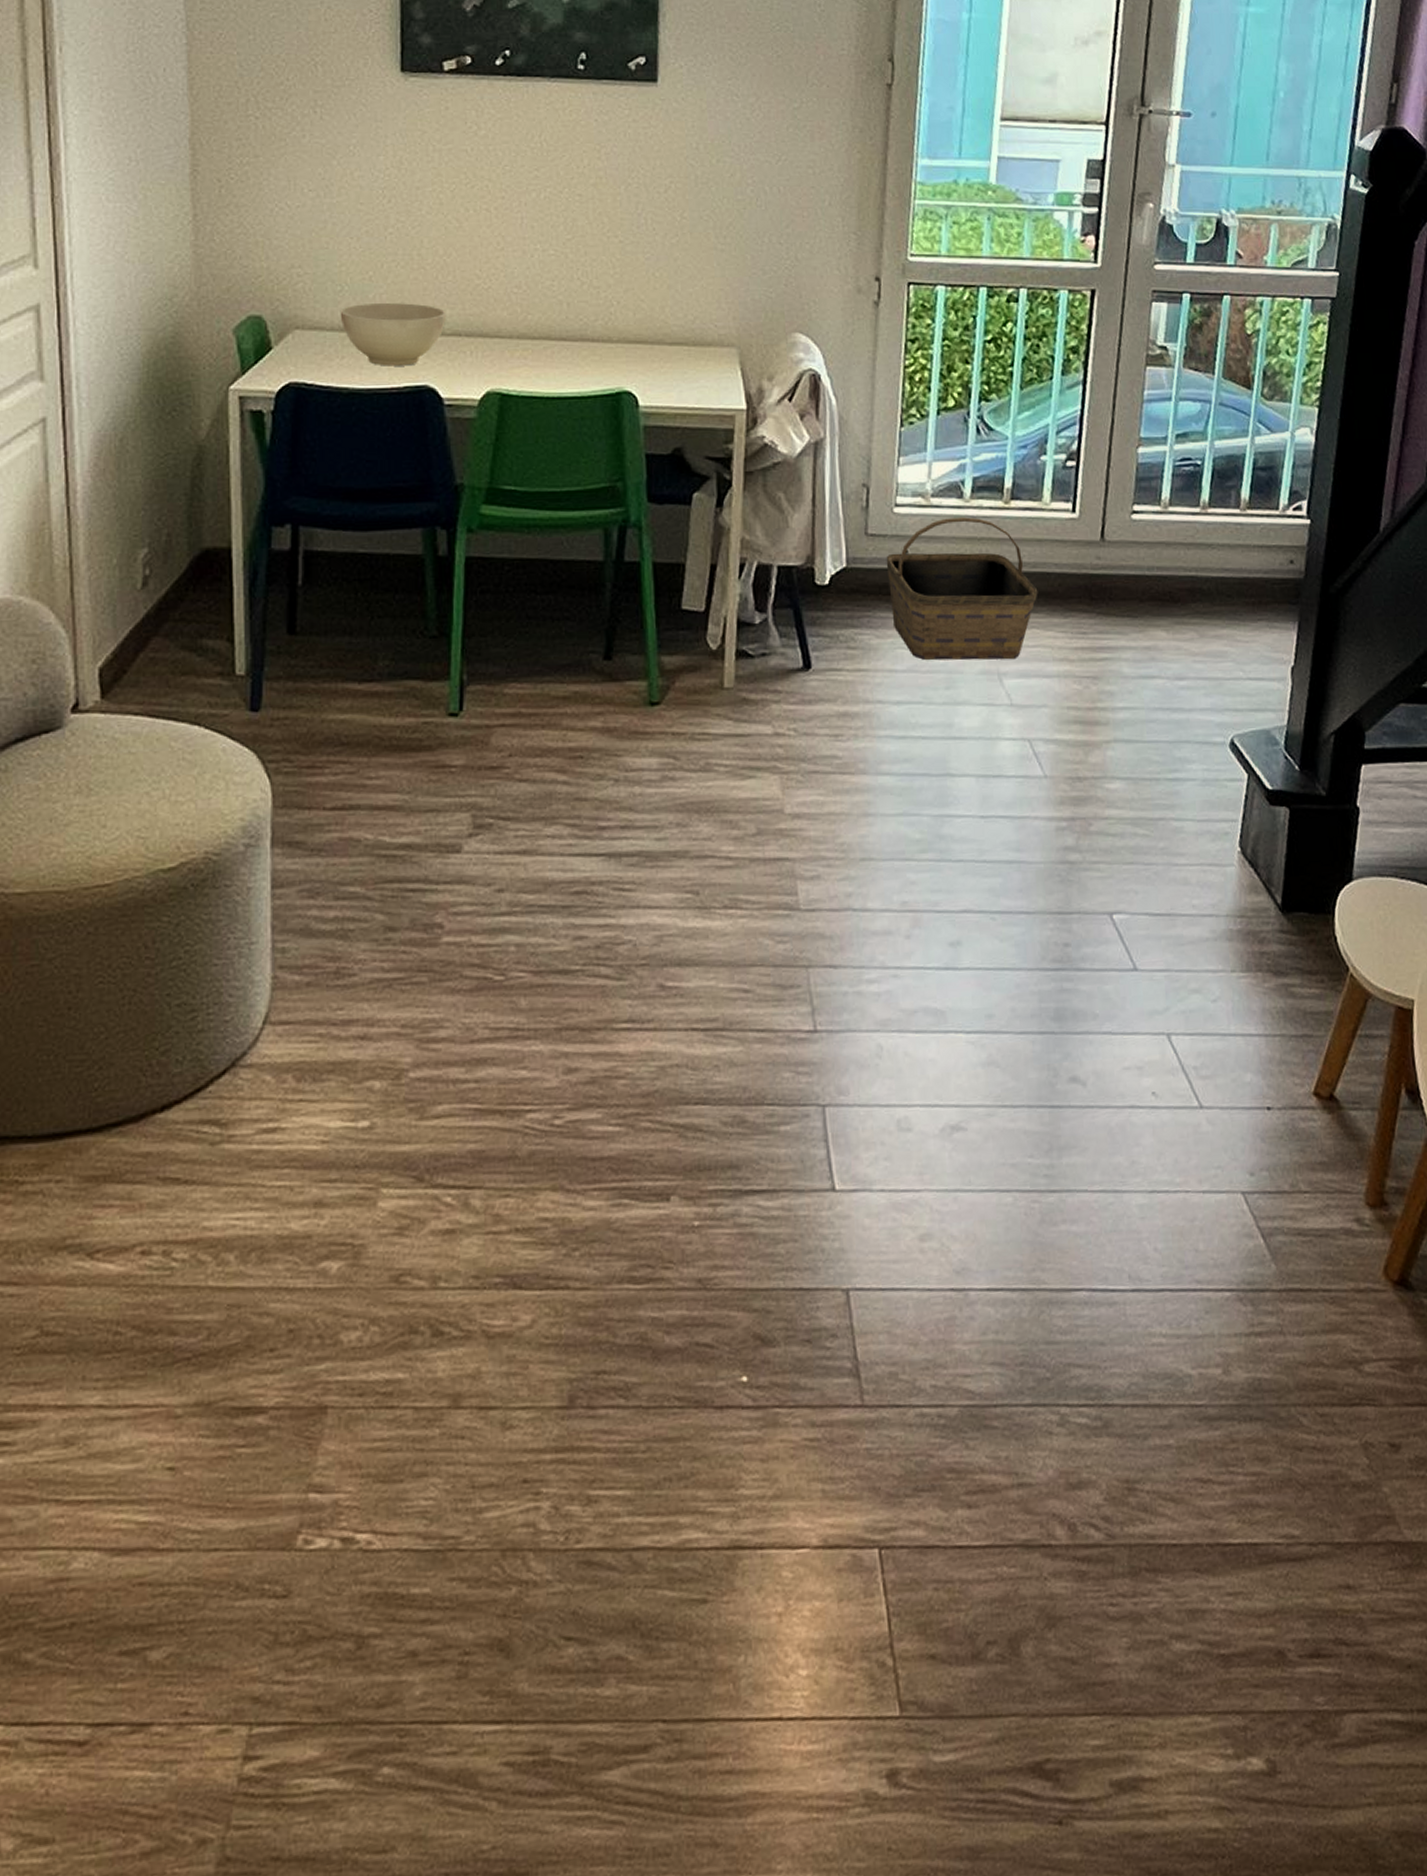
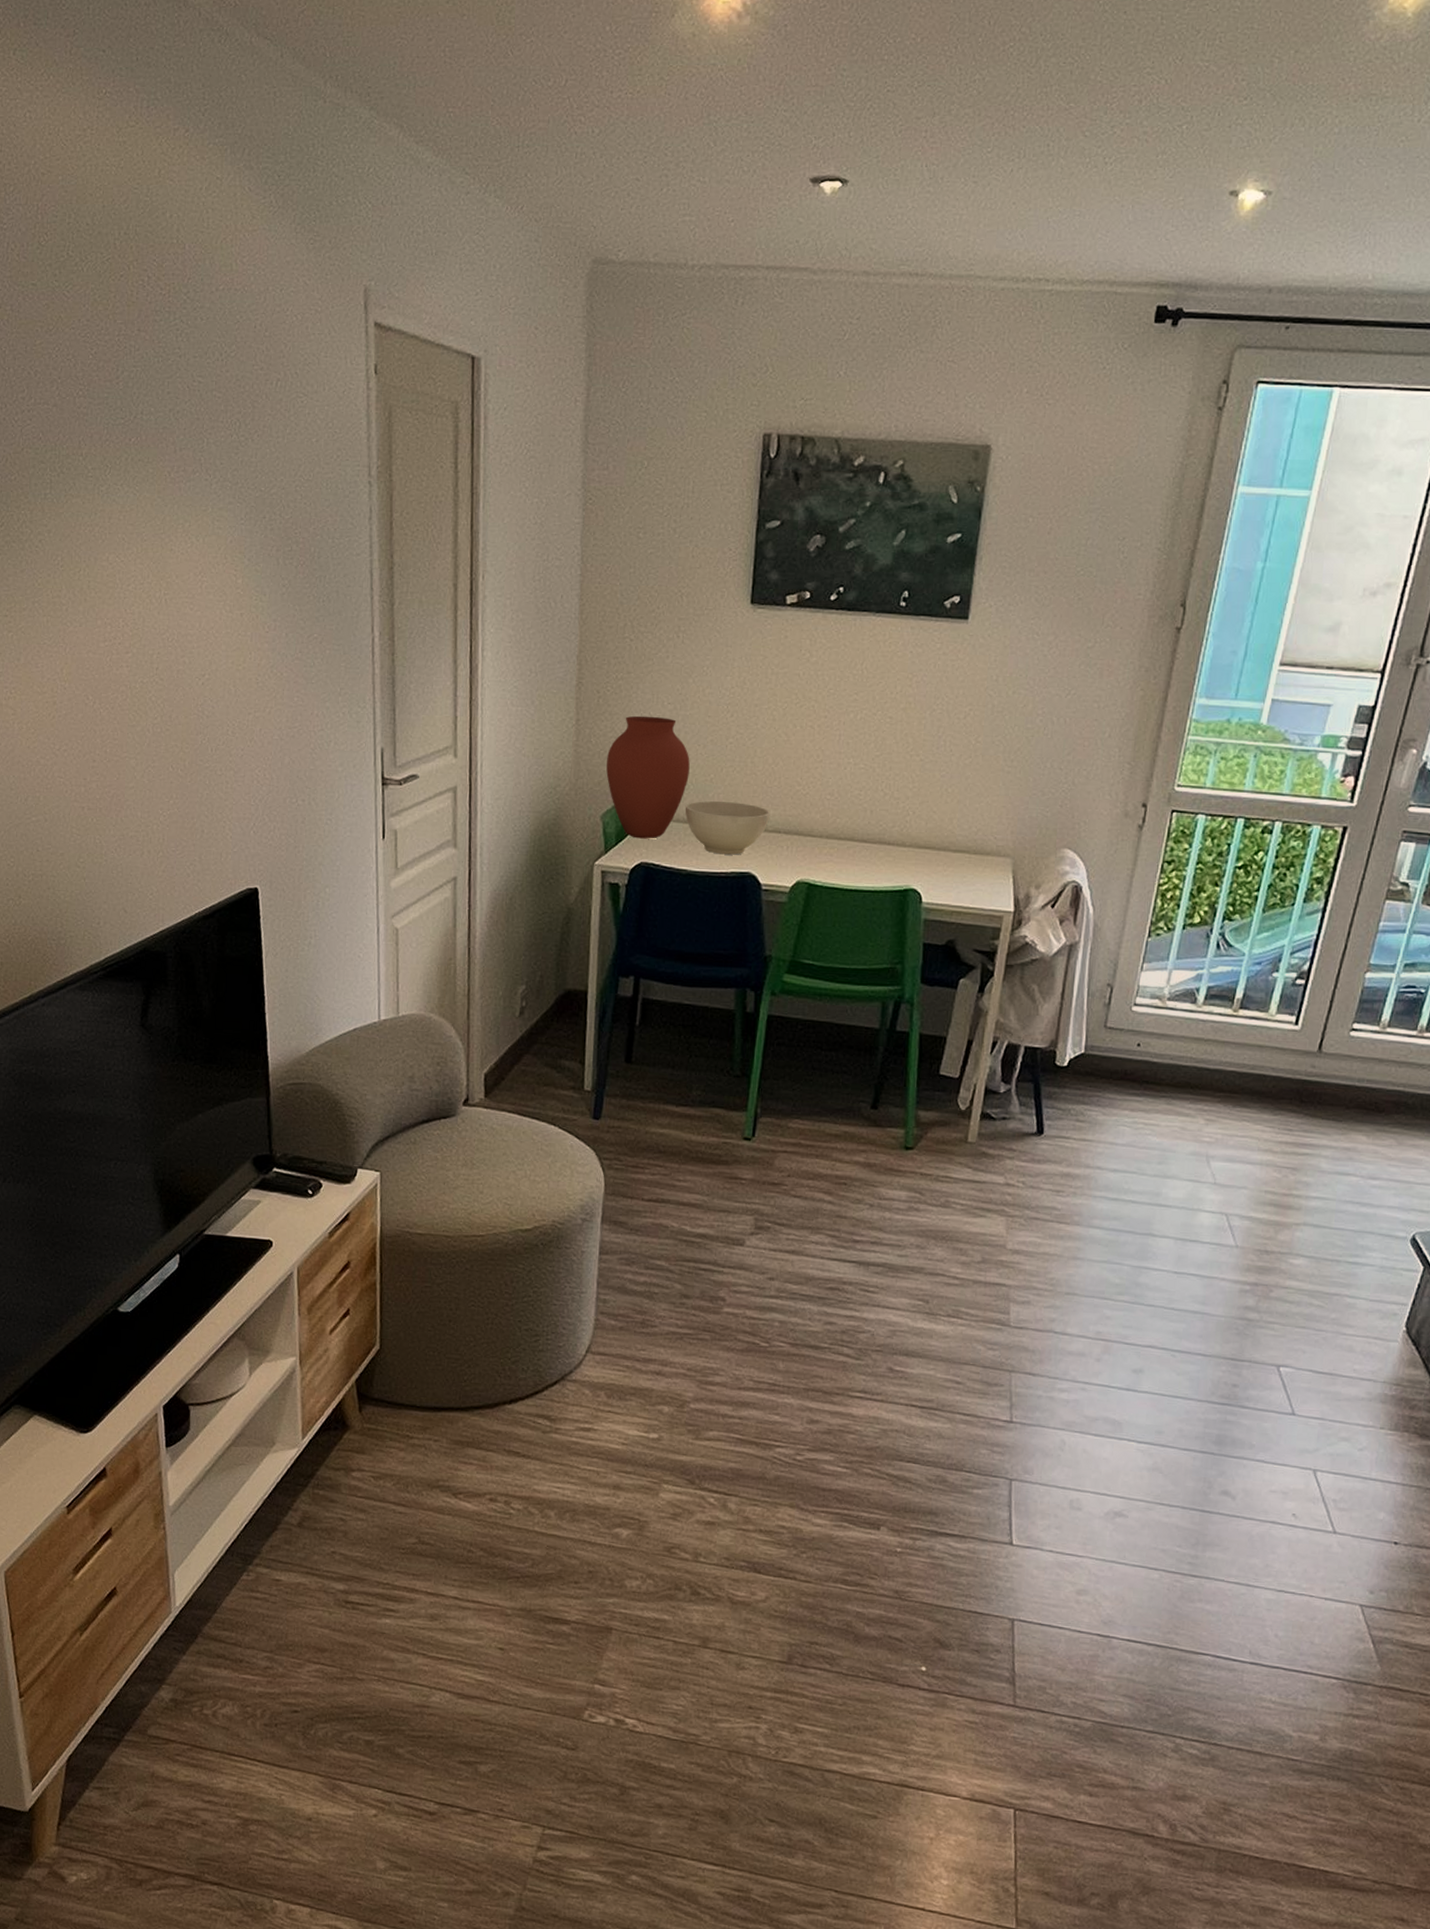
vase: none [236,206,342,354] -> present [606,715,690,839]
basket: present [886,517,1038,660] -> none [1119,1019,1253,1146]

